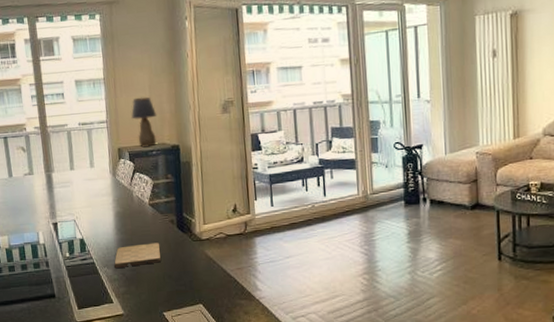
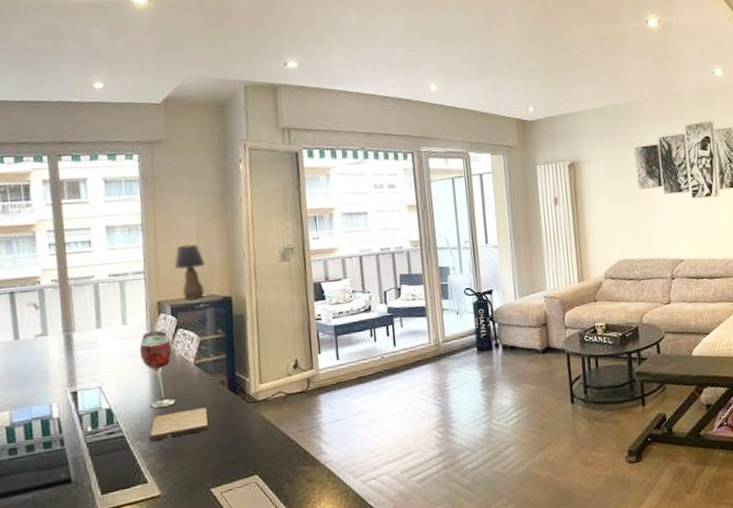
wineglass: none [104,174,134,240] -> present [139,331,176,408]

